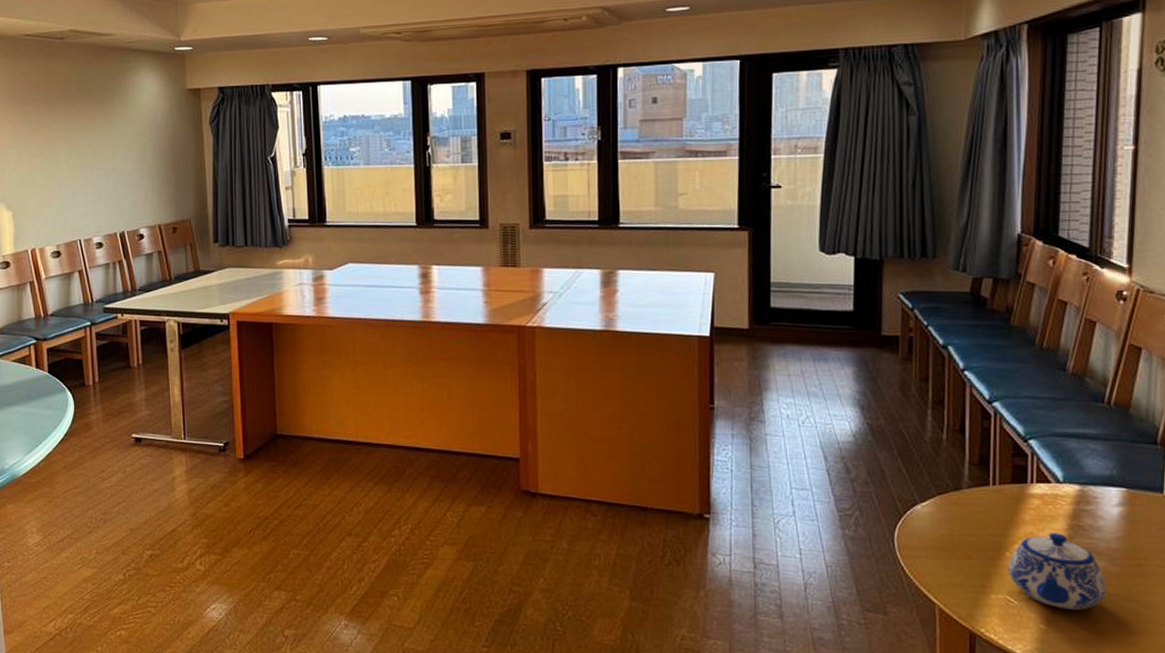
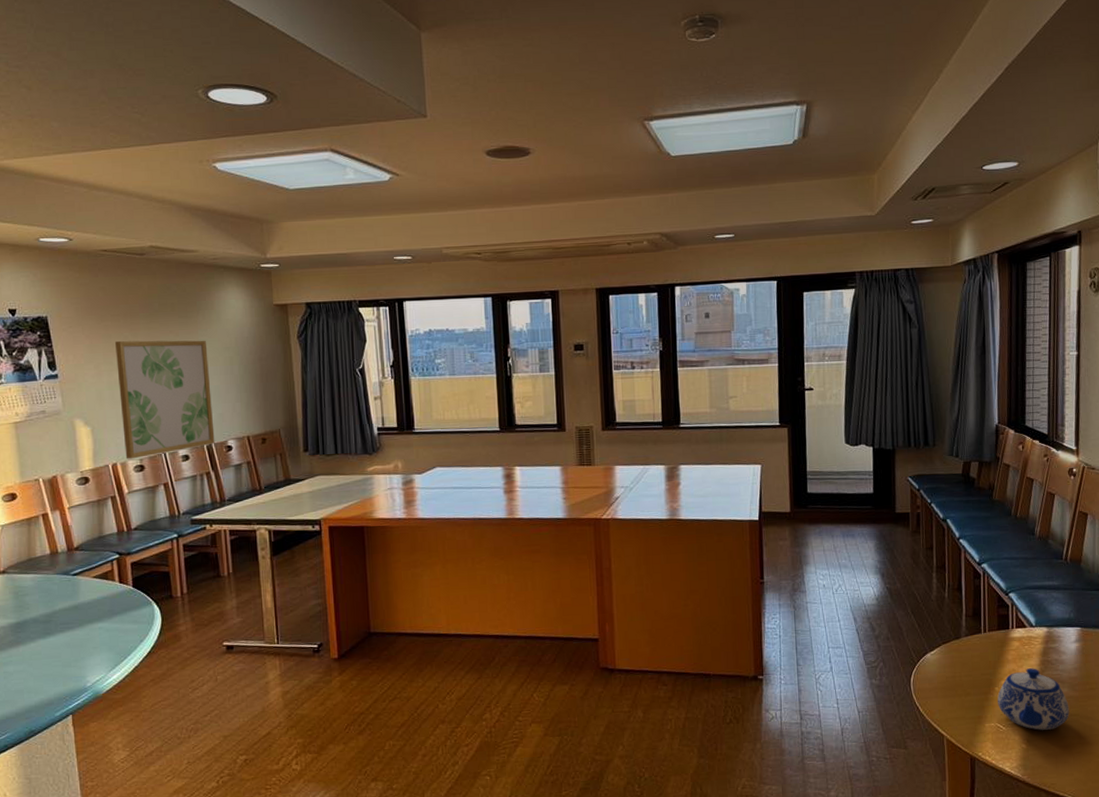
wall art: none [36,125,128,245] -> present [115,340,215,459]

